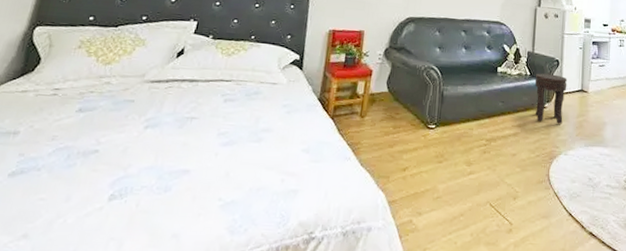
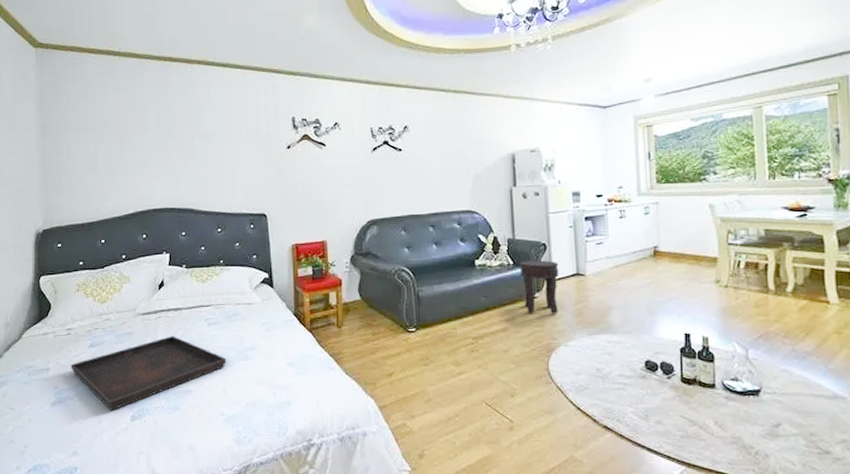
serving tray: none [47,108,237,187] -> present [71,336,226,411]

